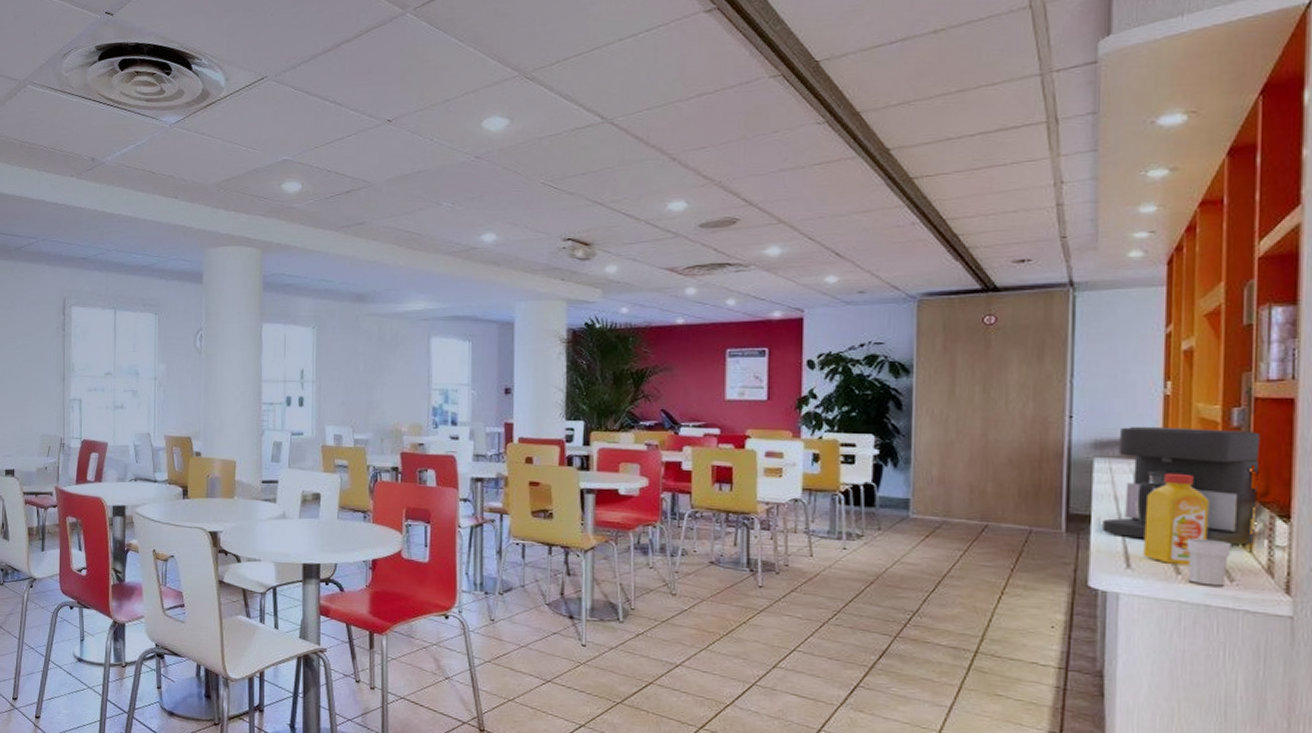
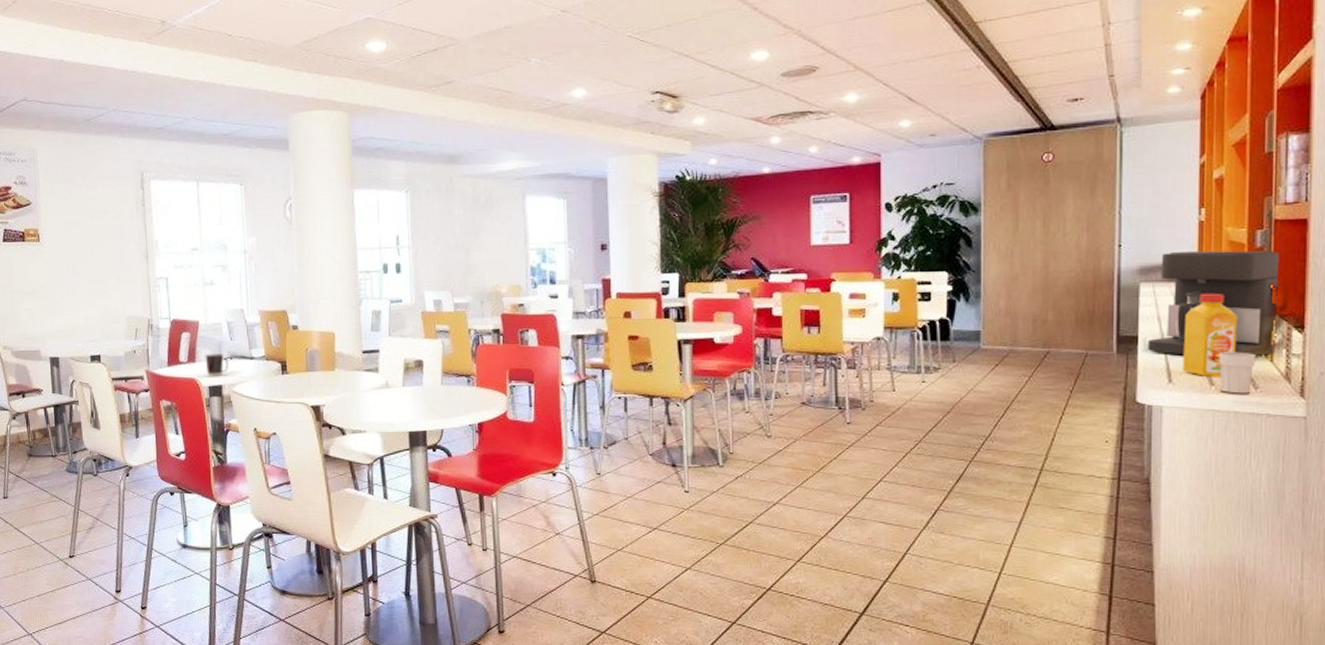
mug: none [111,473,134,496] -> present [205,352,229,376]

